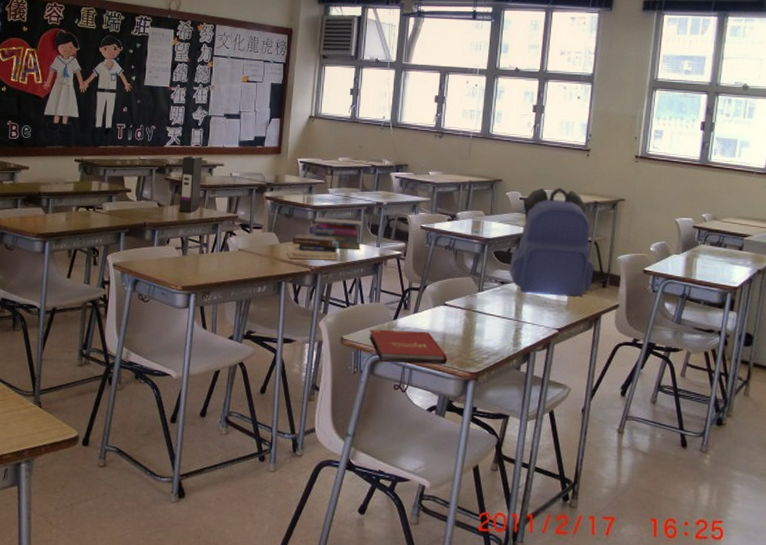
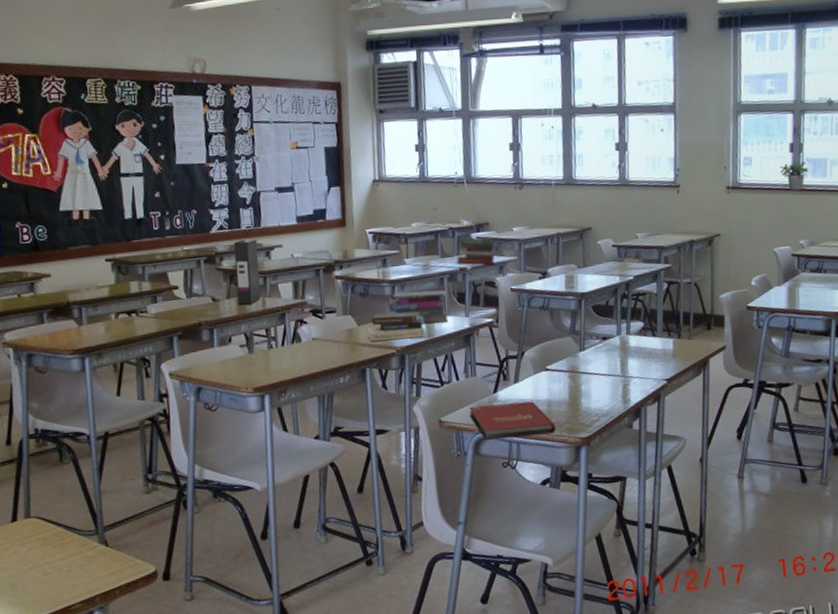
books: none [375,176,412,203] -> present [457,237,495,266]
backpack: present [509,187,594,298] -> none [609,230,697,346]
potted plant: none [690,140,717,166] -> present [780,162,808,191]

